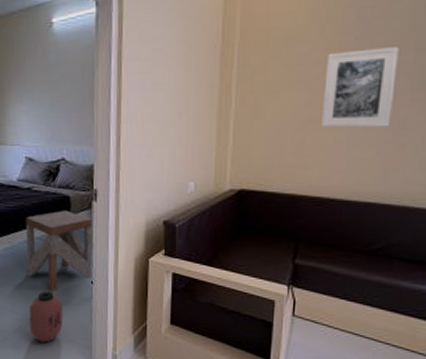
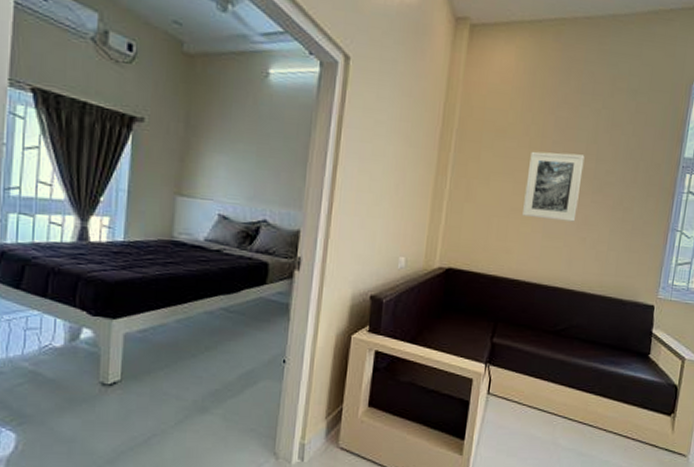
side table: present [26,210,93,291] -> none [203,278,292,372]
lantern: present [29,291,63,344] -> none [199,371,245,436]

